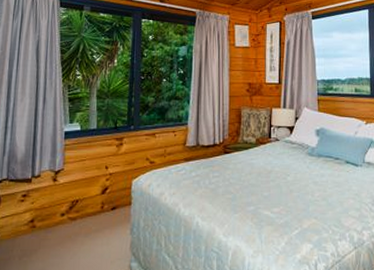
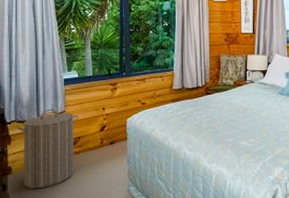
laundry hamper: none [7,166,79,262] -> present [16,109,79,189]

